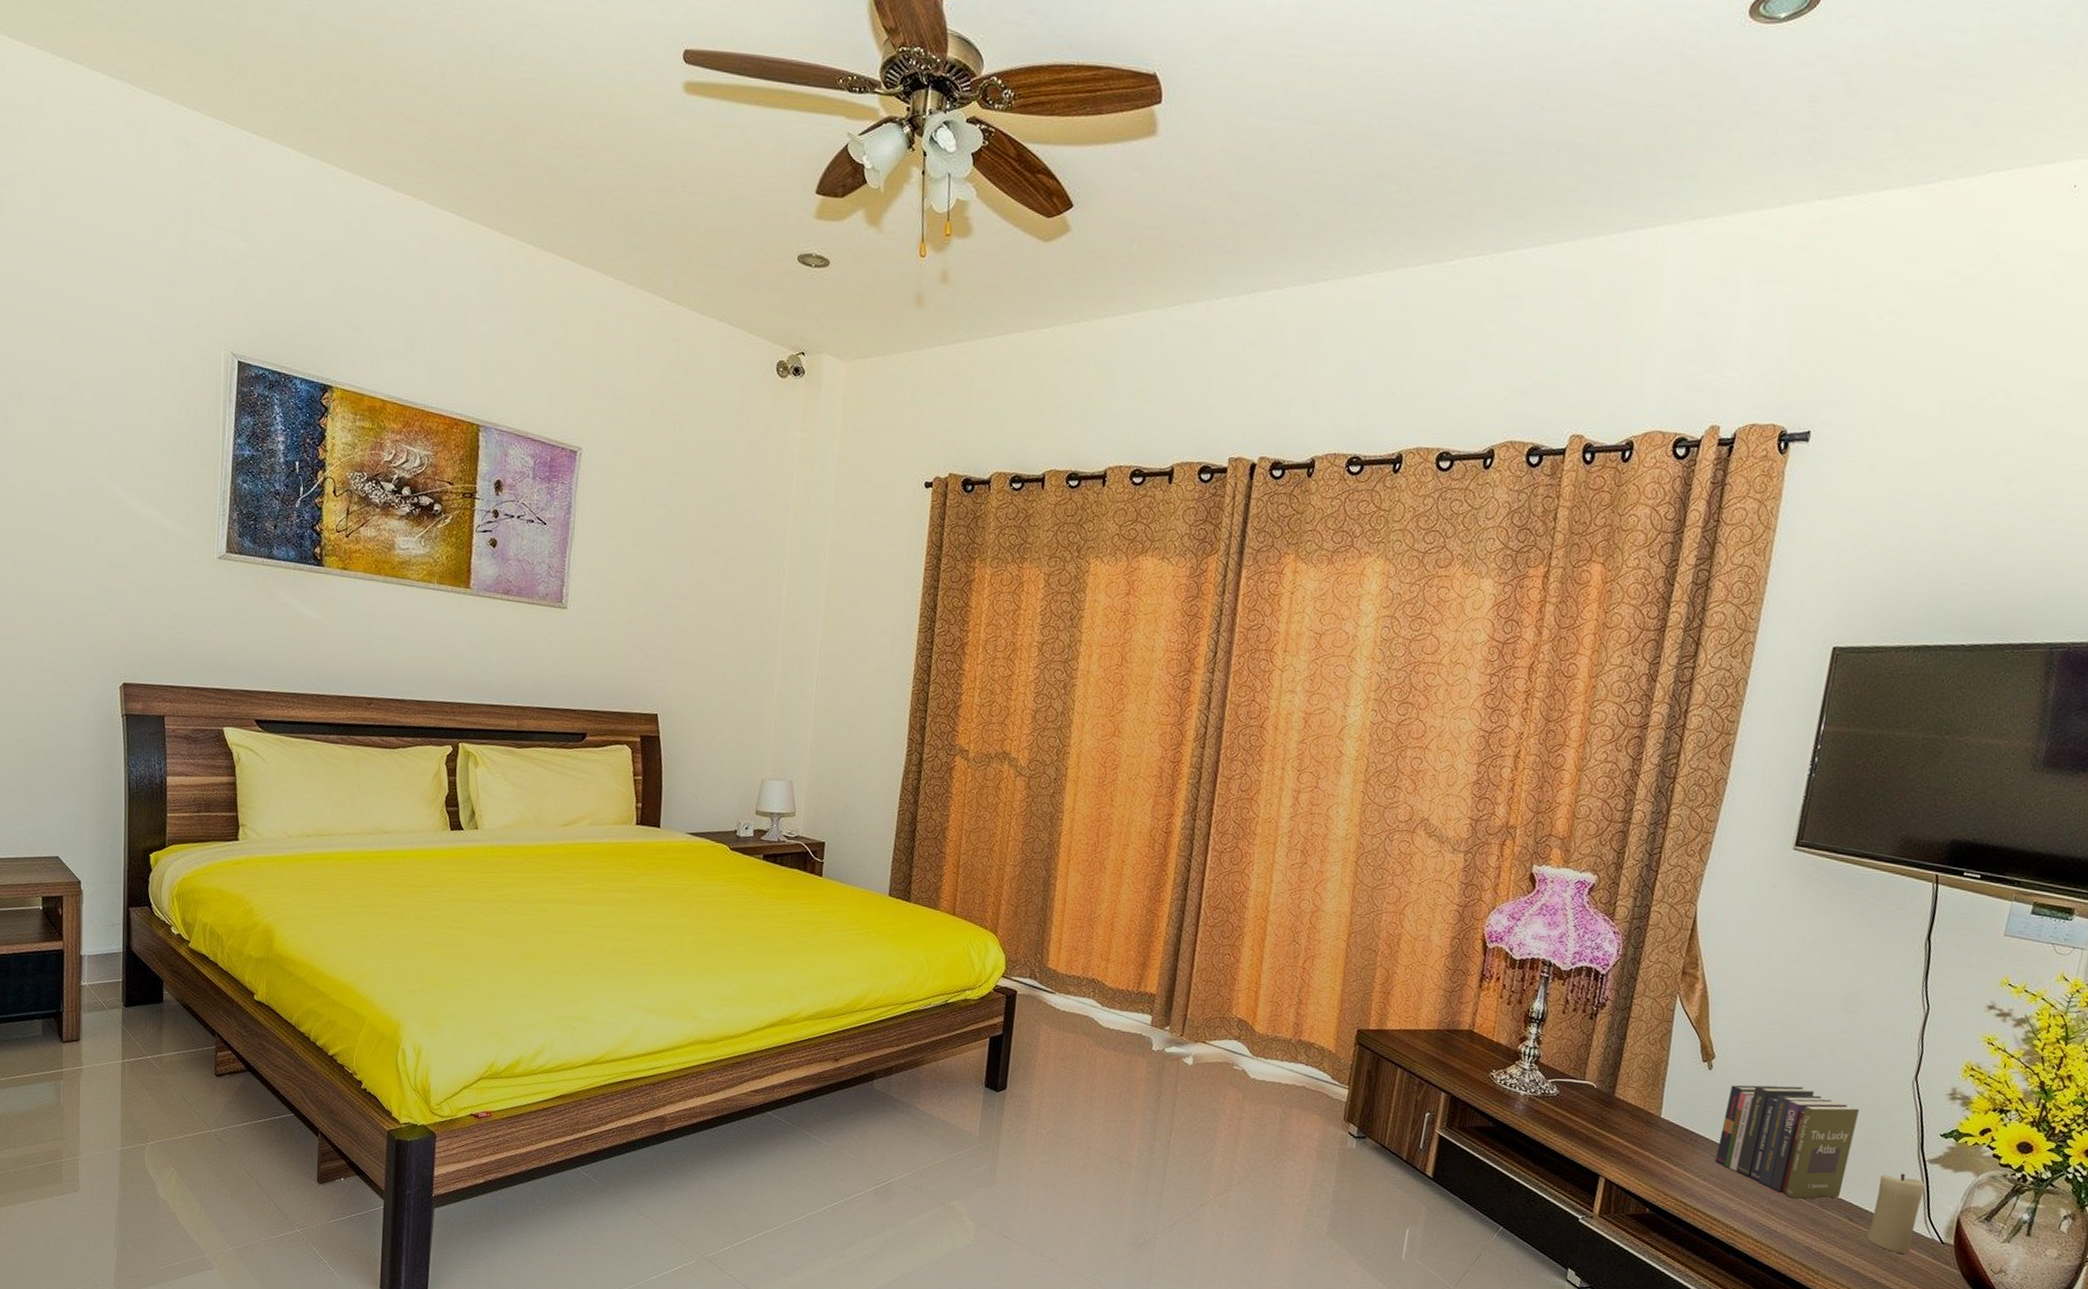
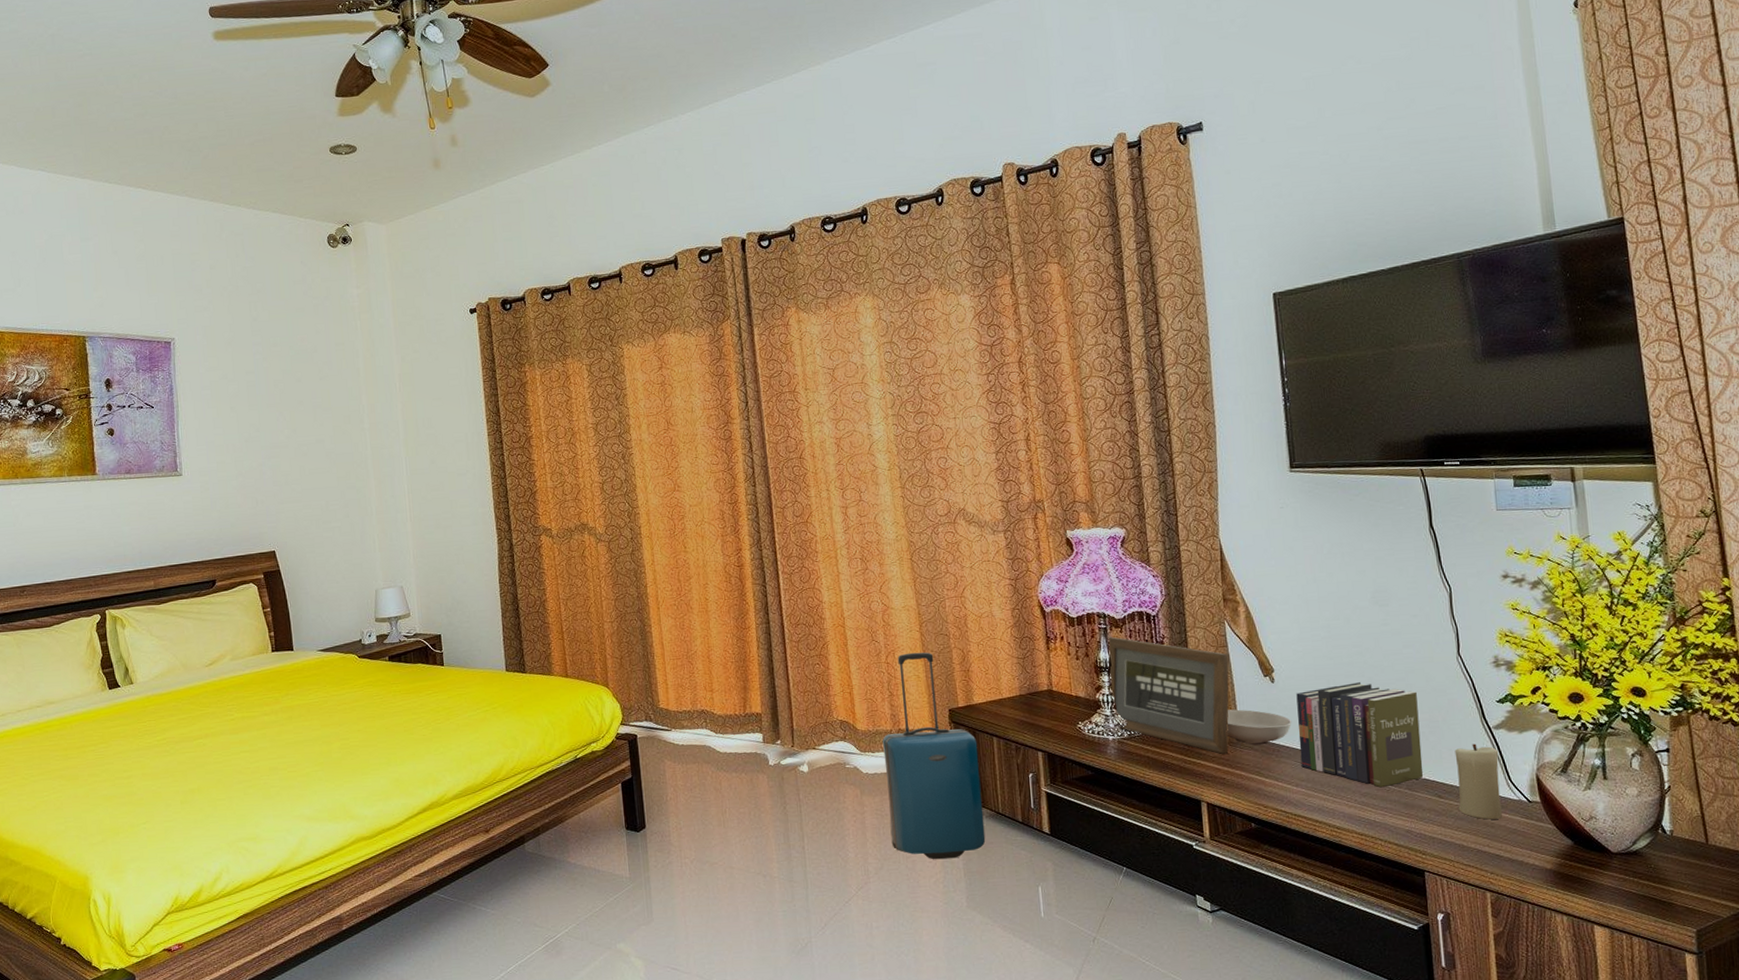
suitcase: none [1263,961,1380,1183] -> present [882,652,986,860]
picture frame: none [1533,987,1672,1134] -> present [1109,636,1230,755]
bowl: none [1646,1088,1719,1132] -> present [1227,709,1292,746]

